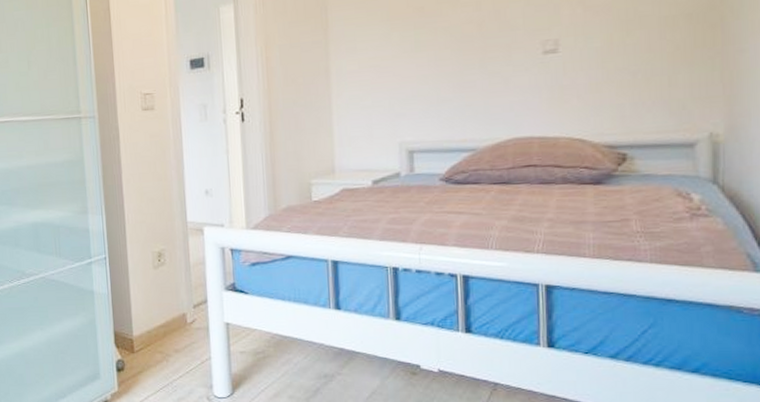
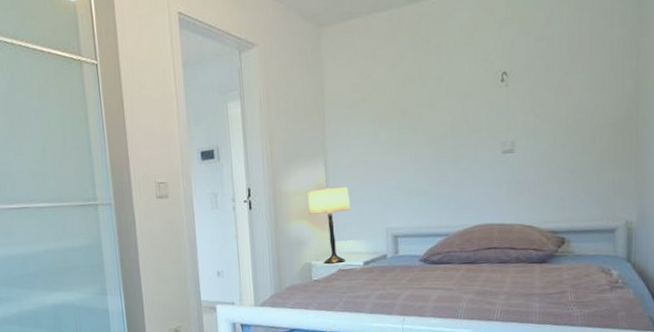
table lamp: none [307,95,357,183] -> present [307,186,350,265]

